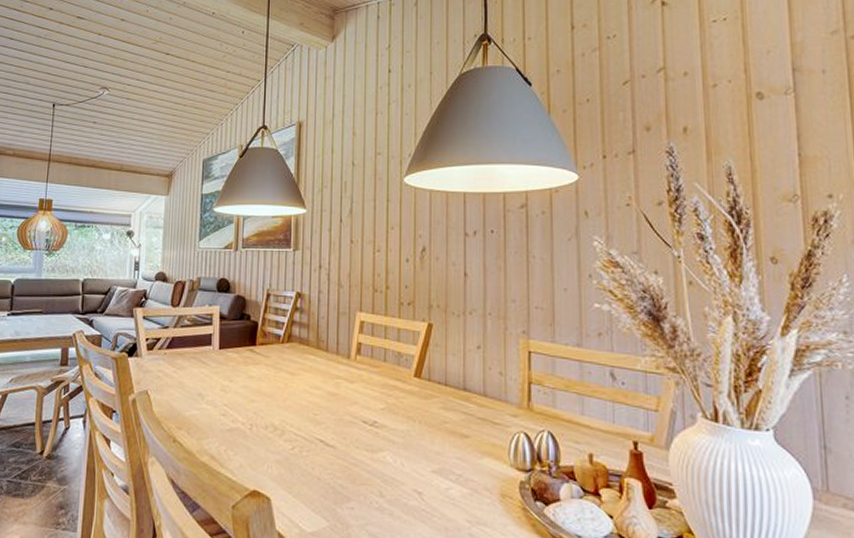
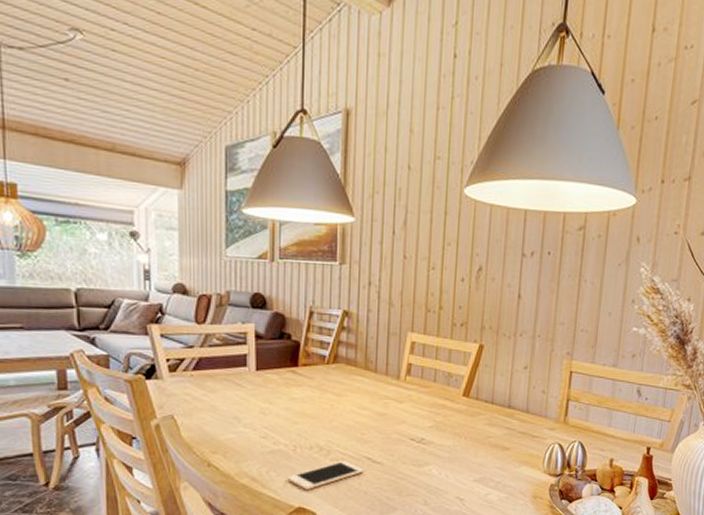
cell phone: none [243,442,317,472] -> present [287,461,365,490]

